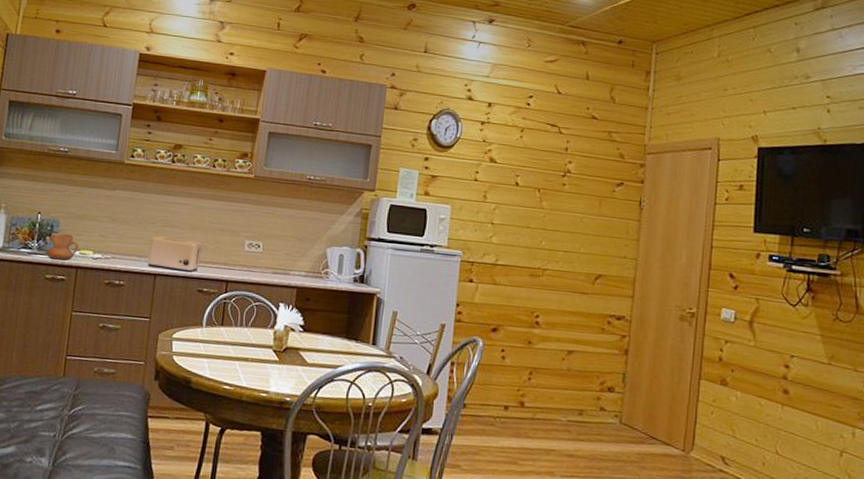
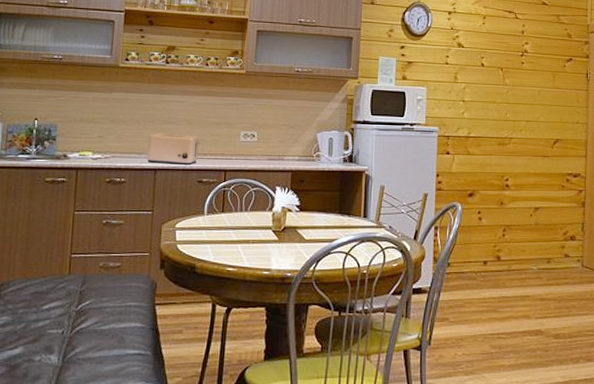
ceramic jug: present [45,232,79,261] -> none [44,136,78,164]

